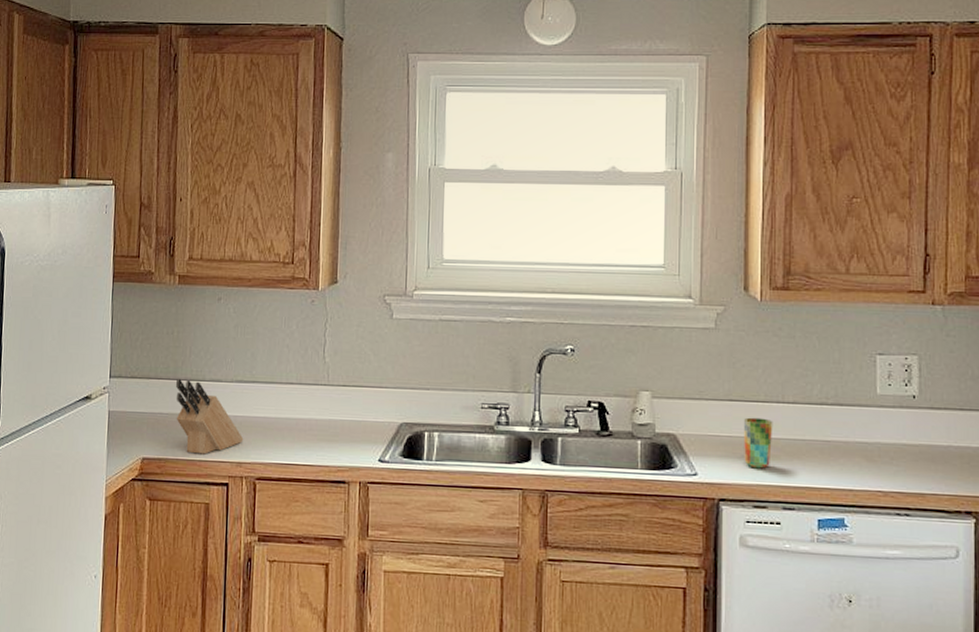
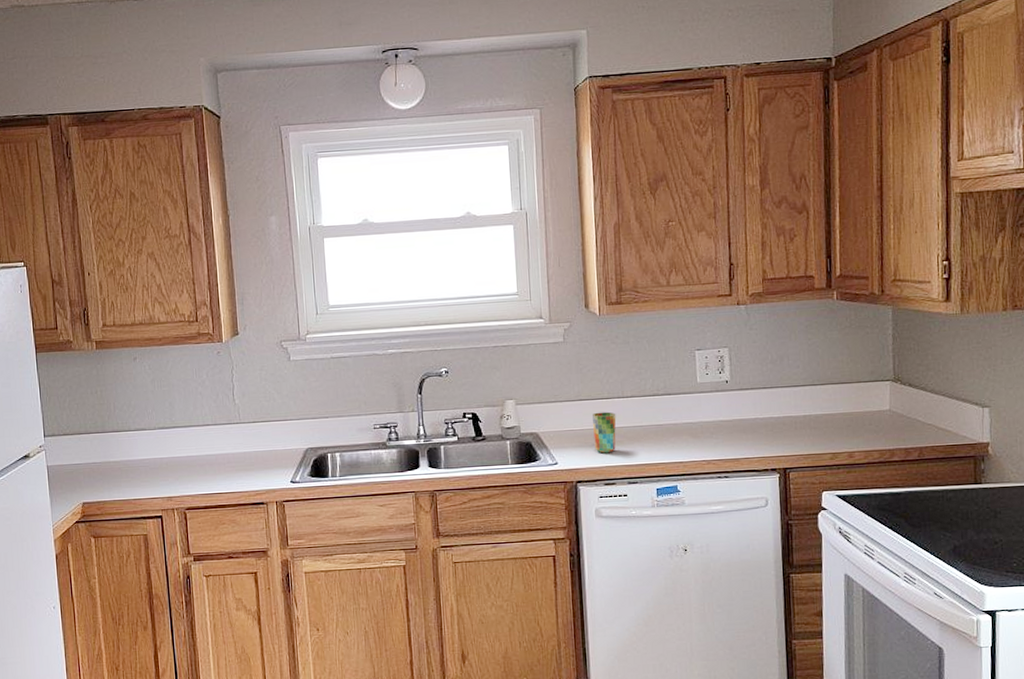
knife block: present [175,378,244,455] -> none [104,431,171,494]

